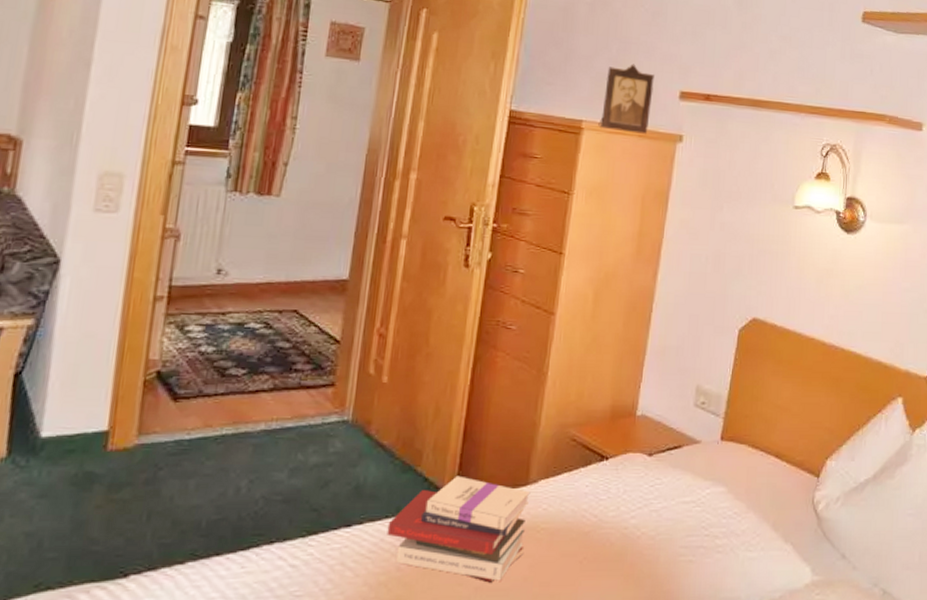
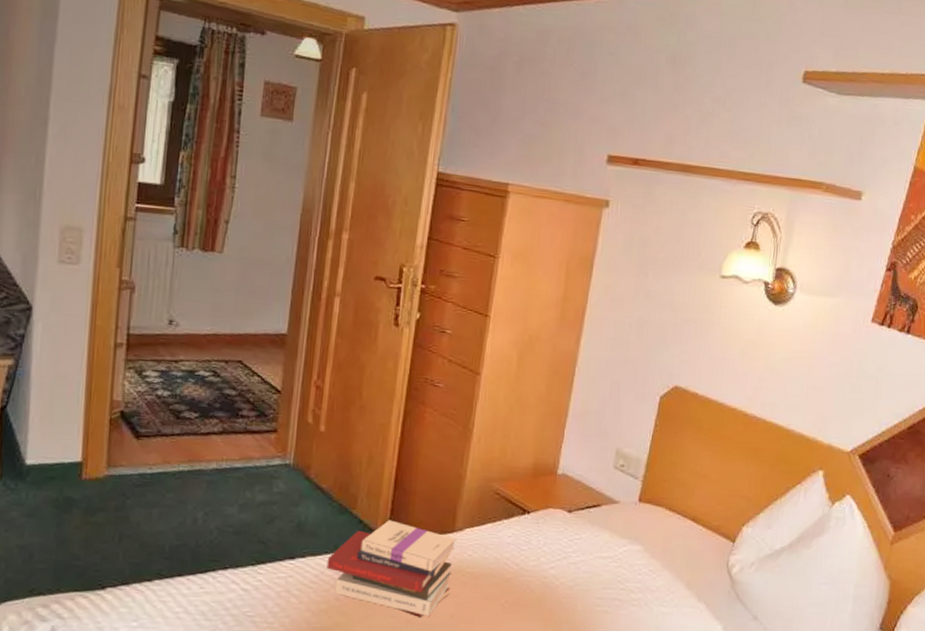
photo frame: present [598,63,654,134] -> none [524,126,582,199]

